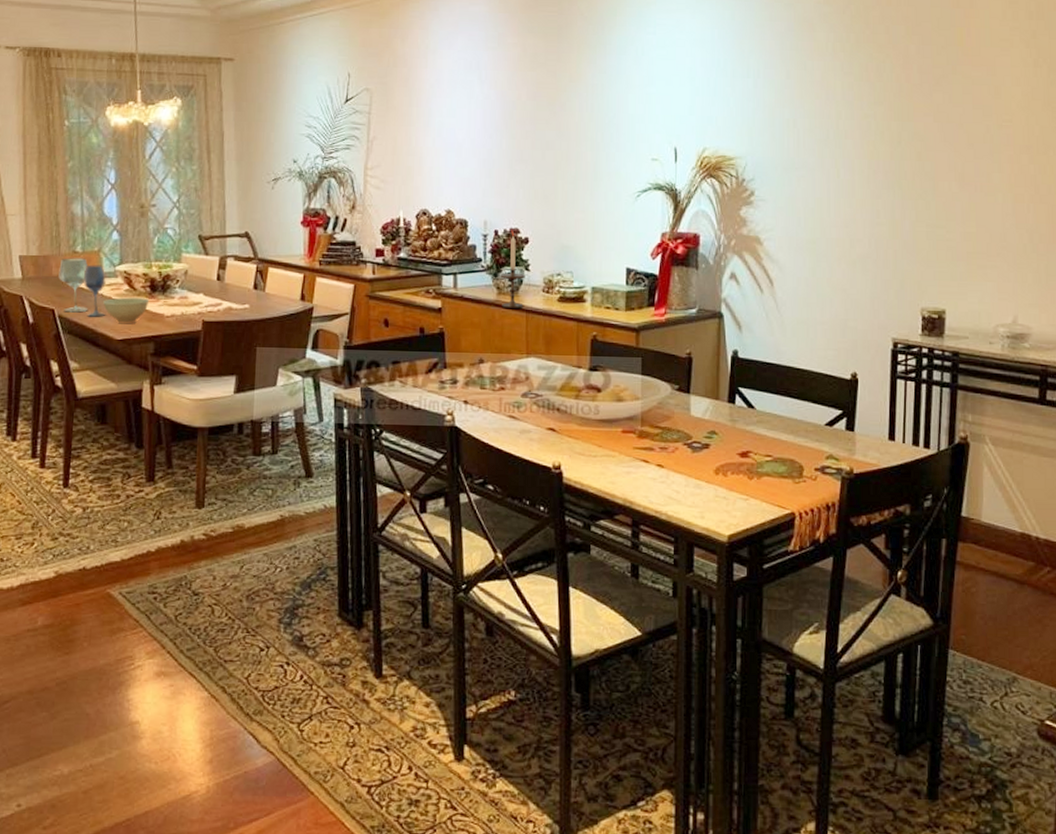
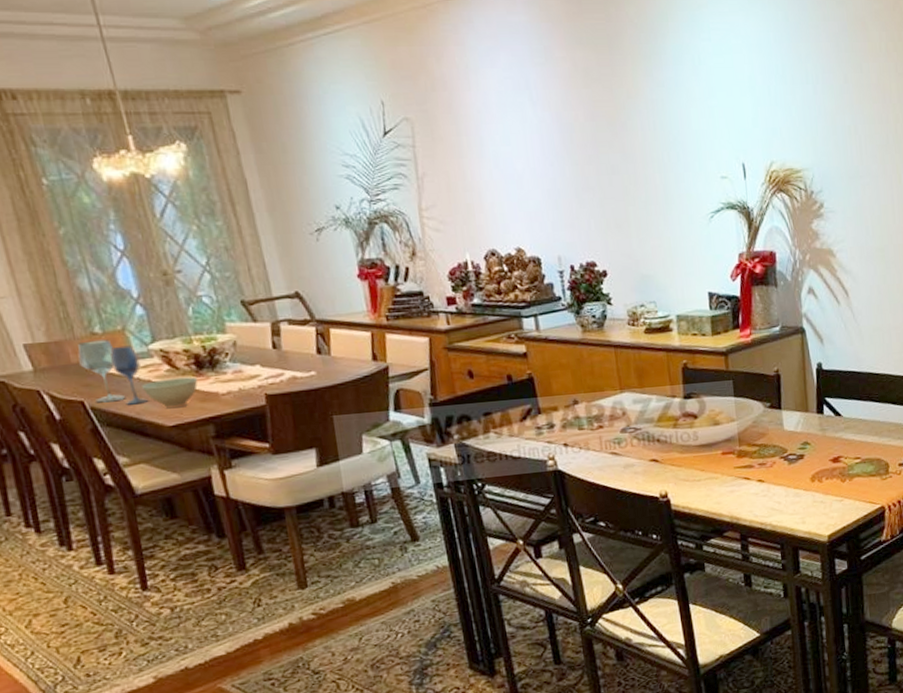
candlestick: present [500,229,525,309] -> none [582,262,611,347]

